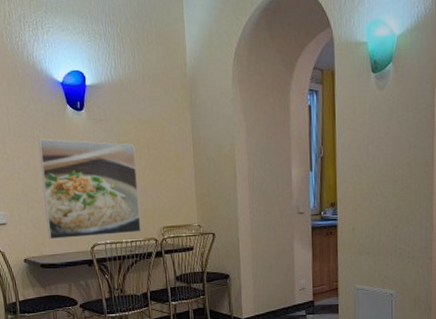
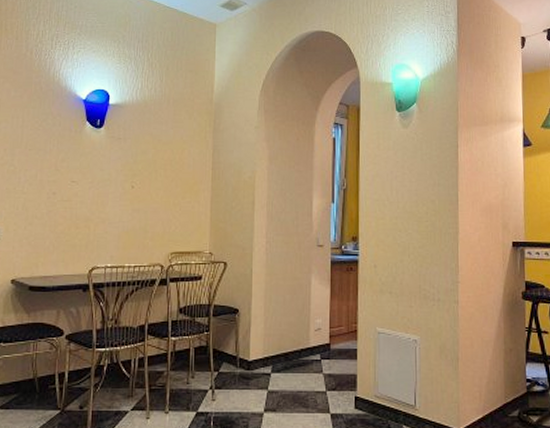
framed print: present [38,138,141,240] -> none [43,153,151,260]

